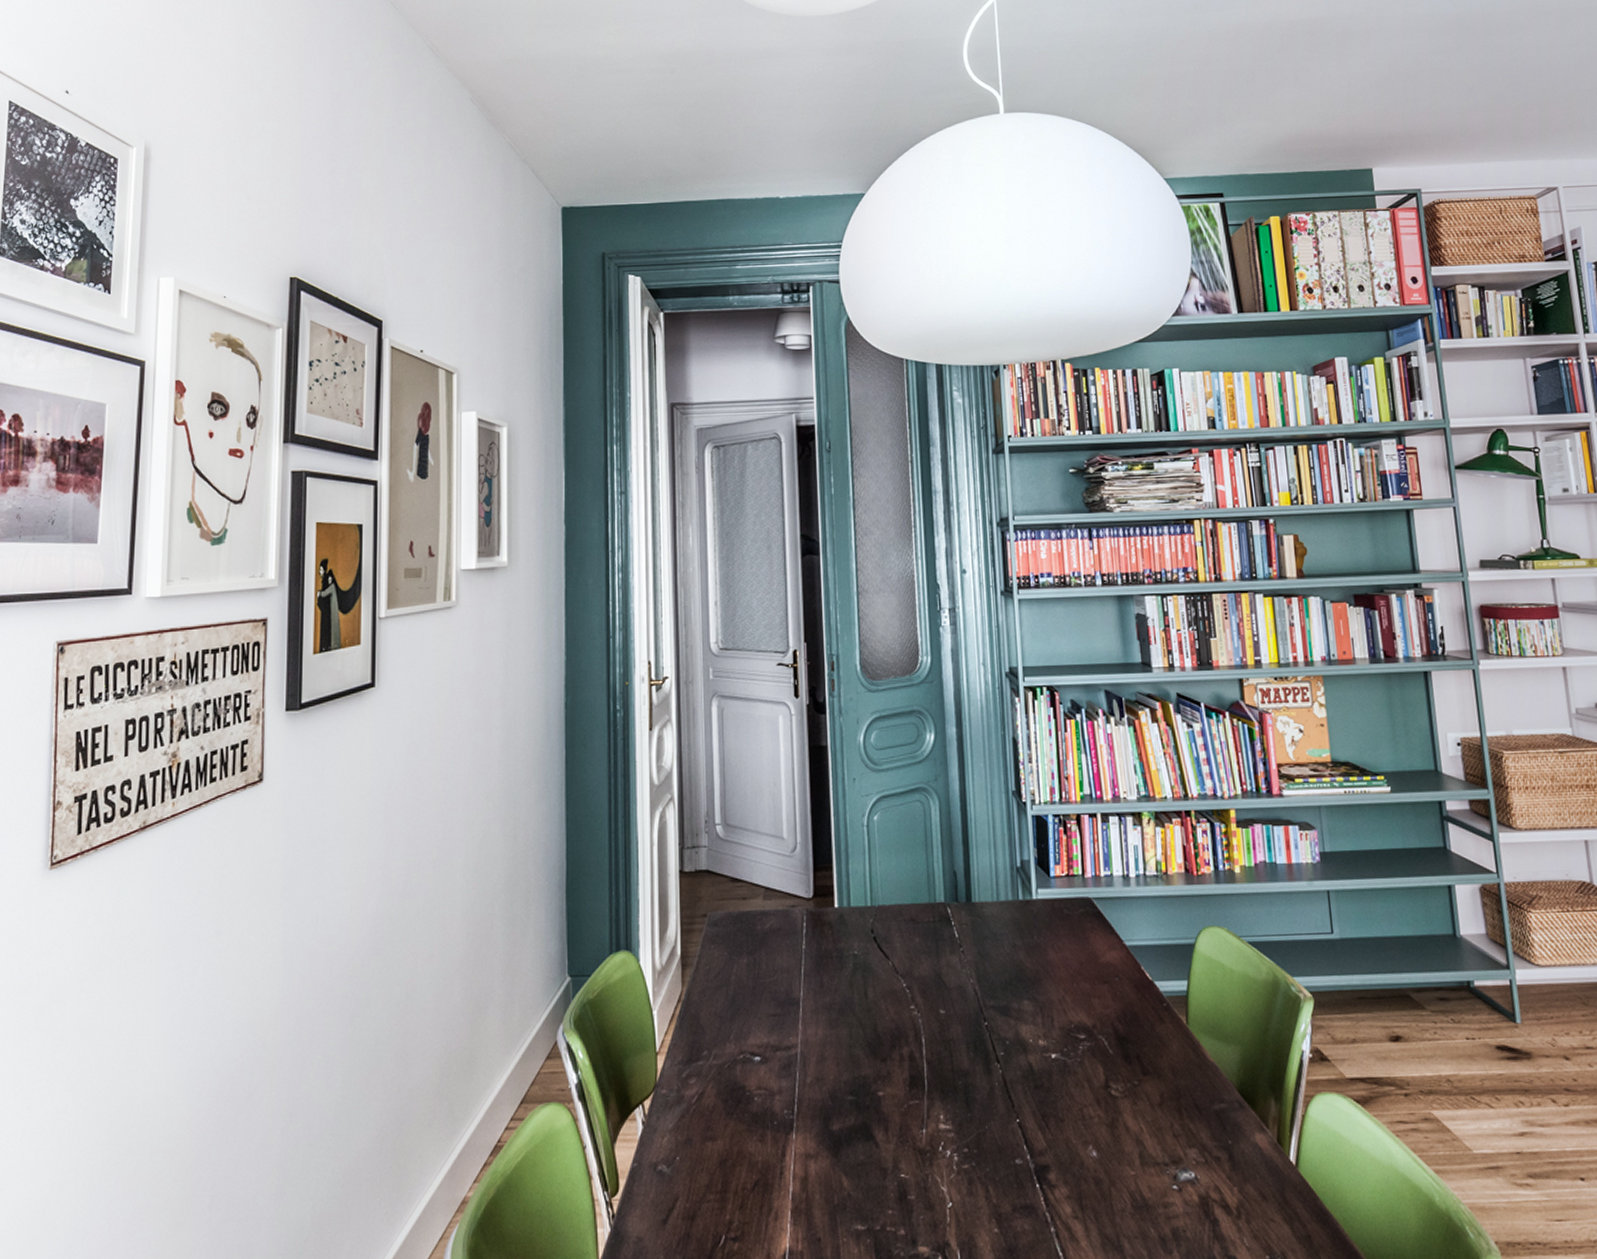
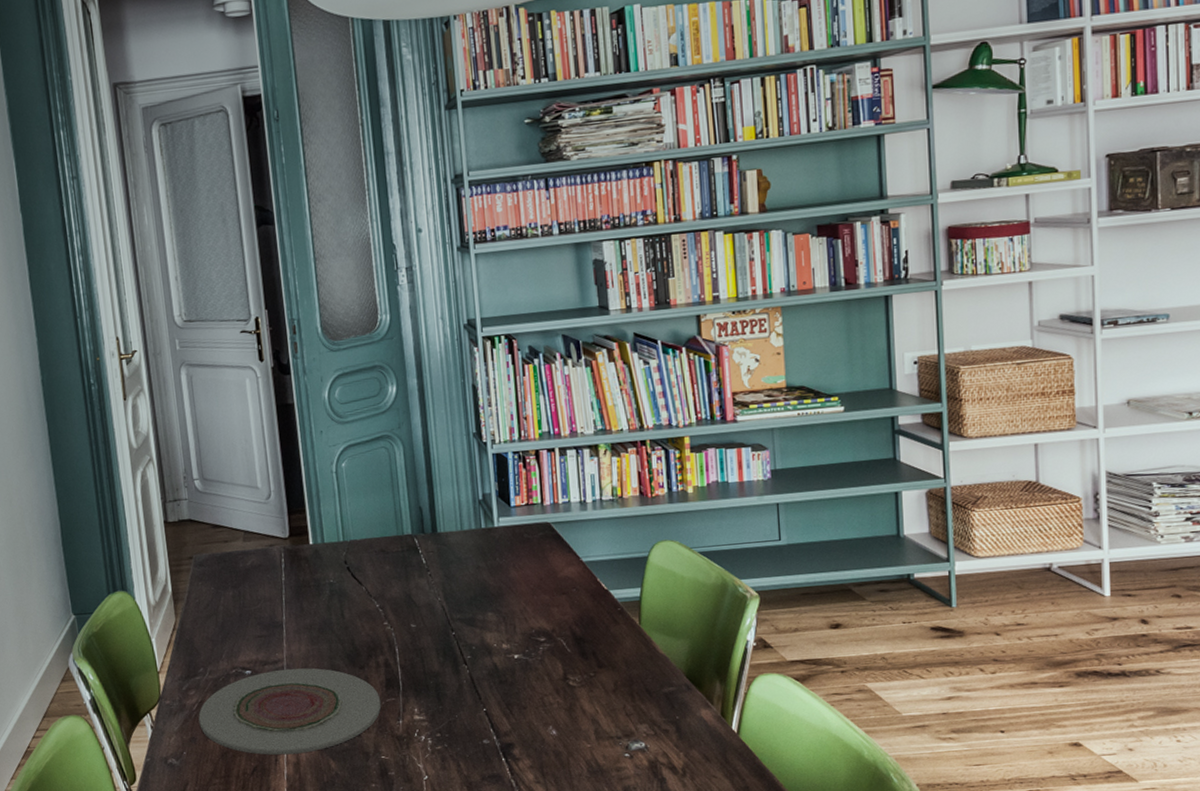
plate: none [697,1056,904,1167] -> present [198,668,382,756]

